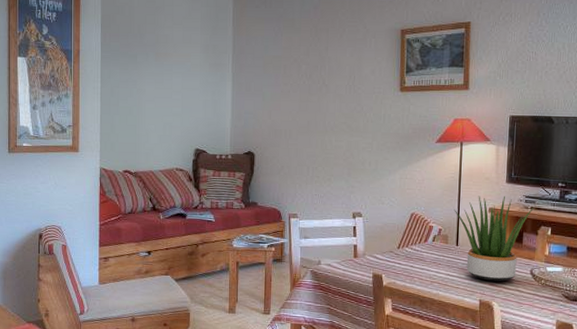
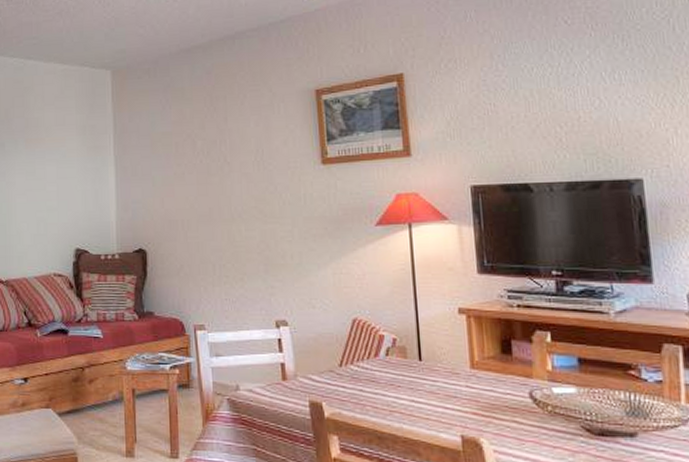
potted plant: present [454,195,533,282] -> none [410,290,520,410]

